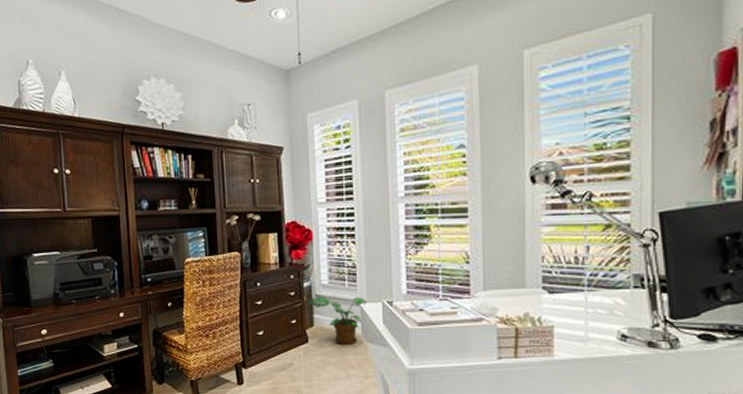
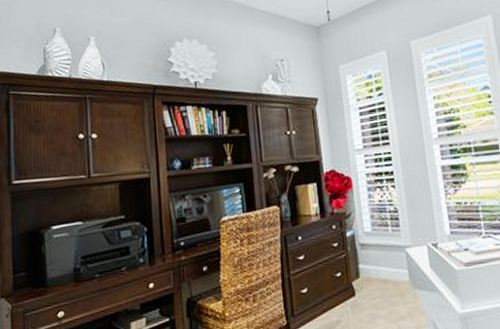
potted plant: present [308,296,366,346] -> none [352,242,411,296]

